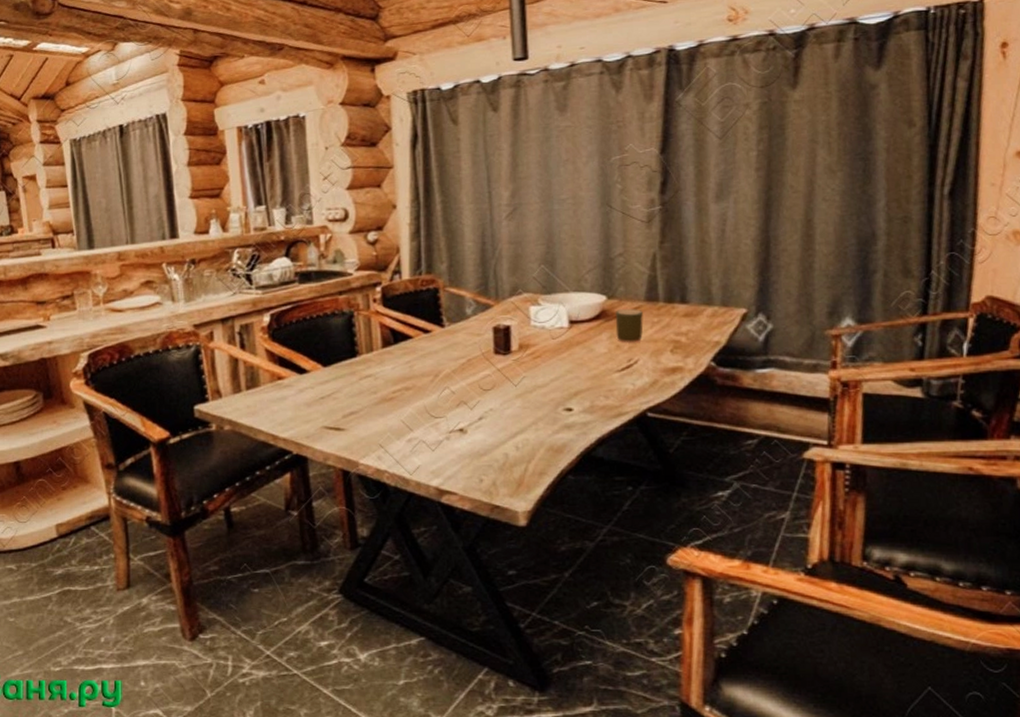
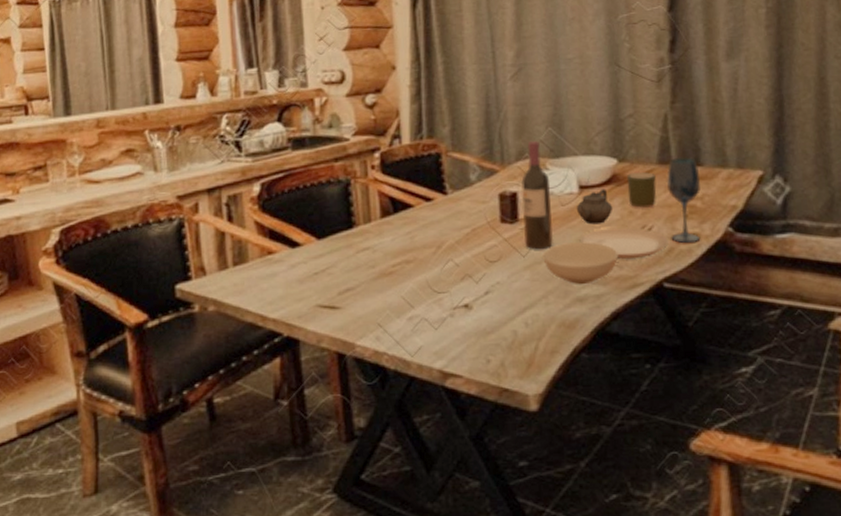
wine bottle: none [514,278,545,379] -> present [521,141,554,249]
bowl: none [533,373,605,412] -> present [542,242,619,284]
teapot: none [566,324,602,357] -> present [576,189,613,225]
plate: none [568,360,653,390] -> present [579,227,668,259]
wineglass: none [652,295,687,377] -> present [666,158,701,244]

